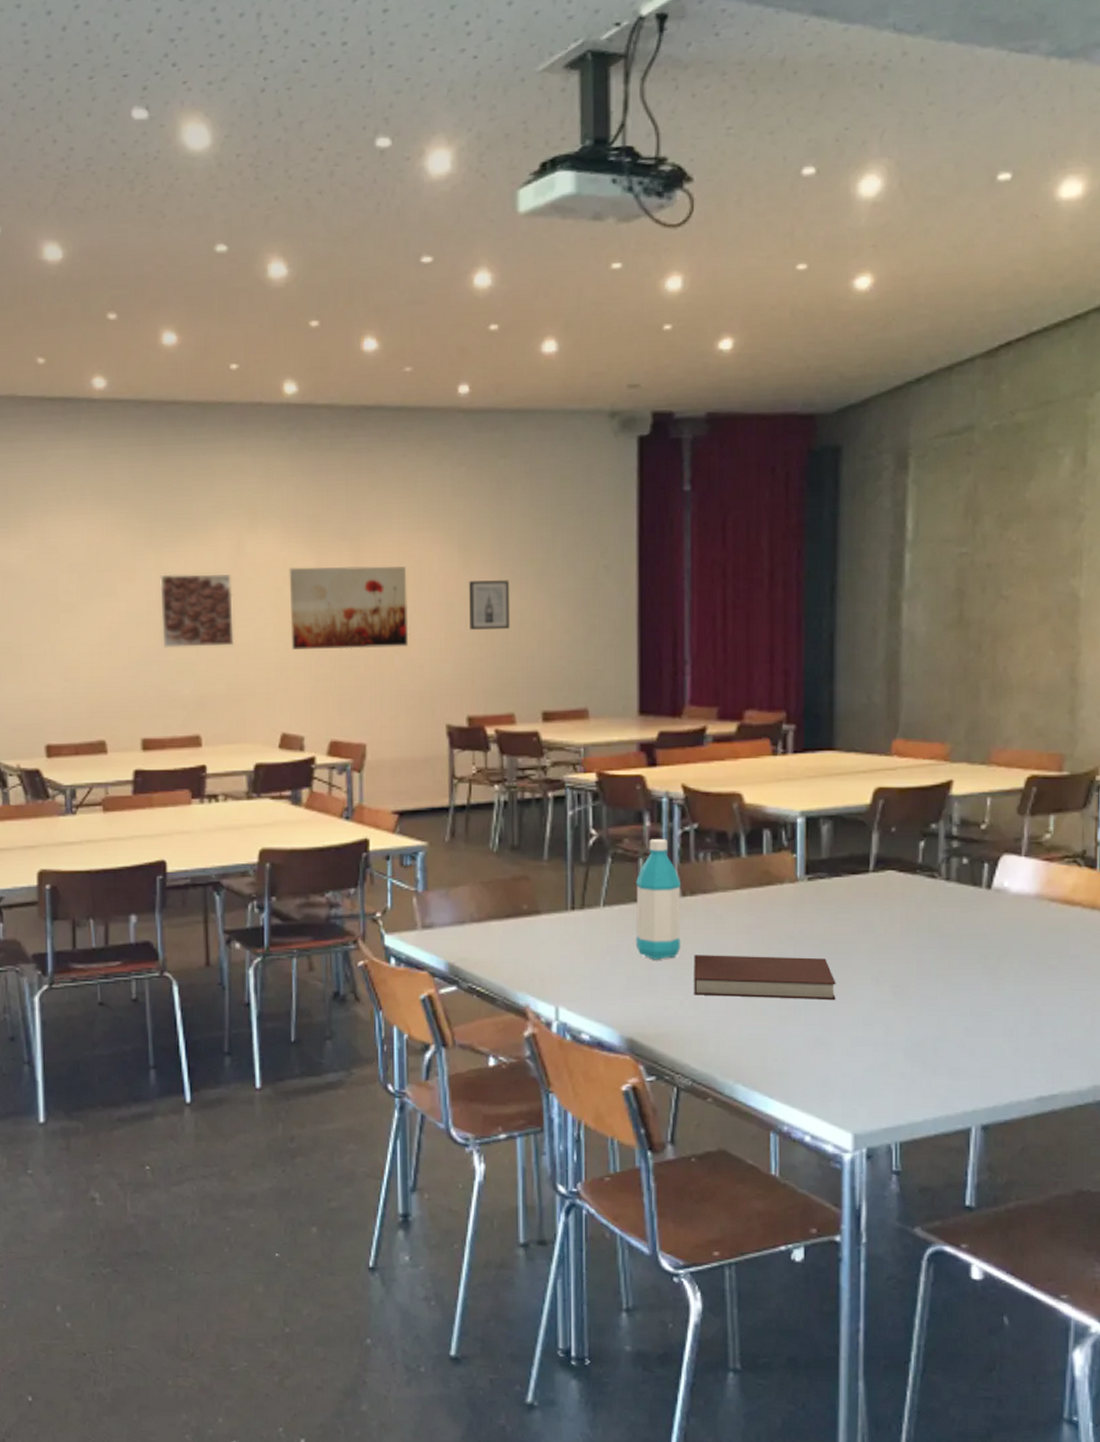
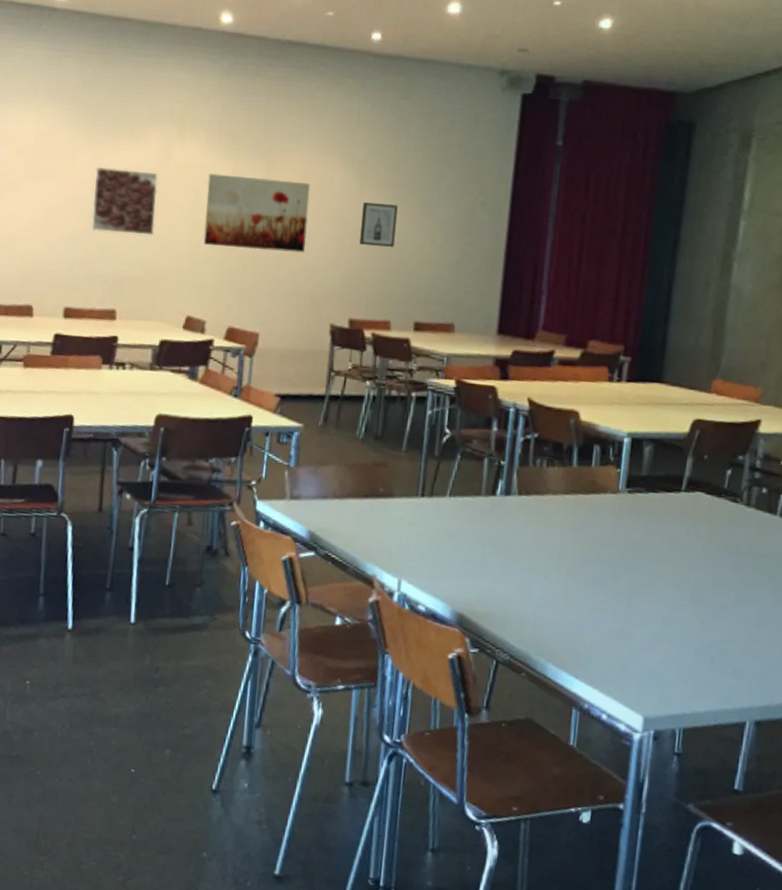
water bottle: present [635,839,681,960] -> none [473,443,518,548]
notebook: present [694,955,836,1001] -> none [519,547,643,600]

